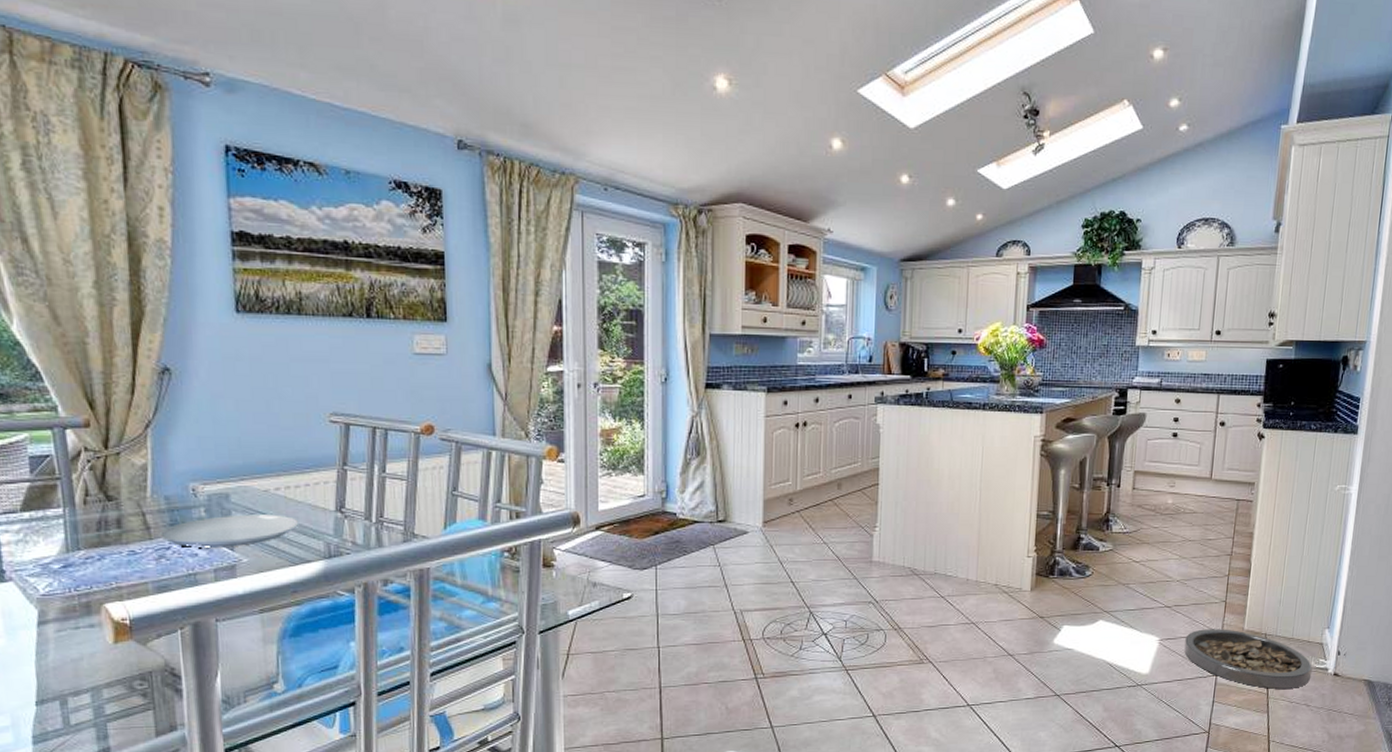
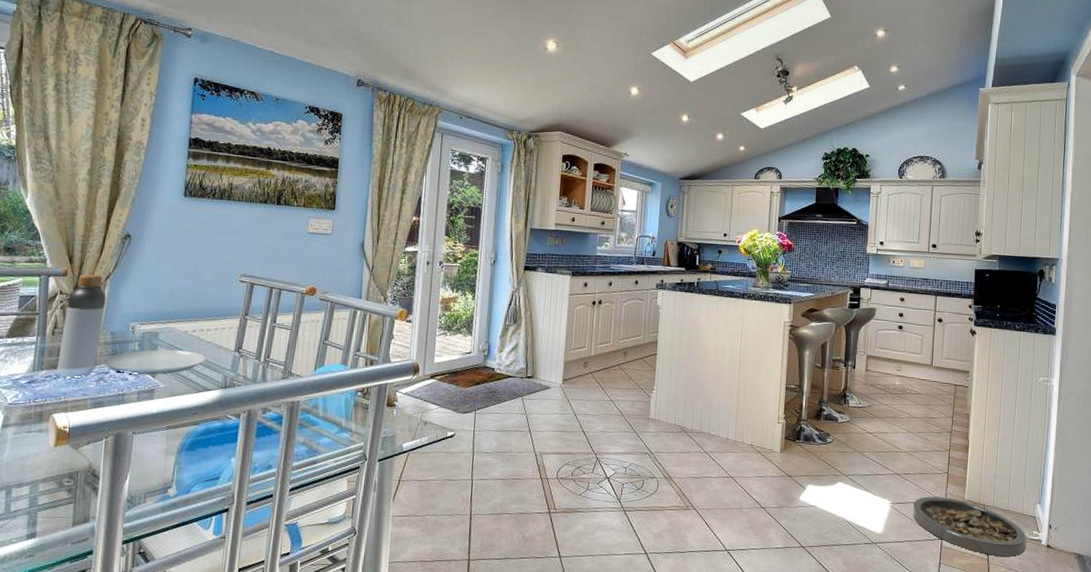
bottle: none [96,422,152,558] -> present [56,274,106,379]

